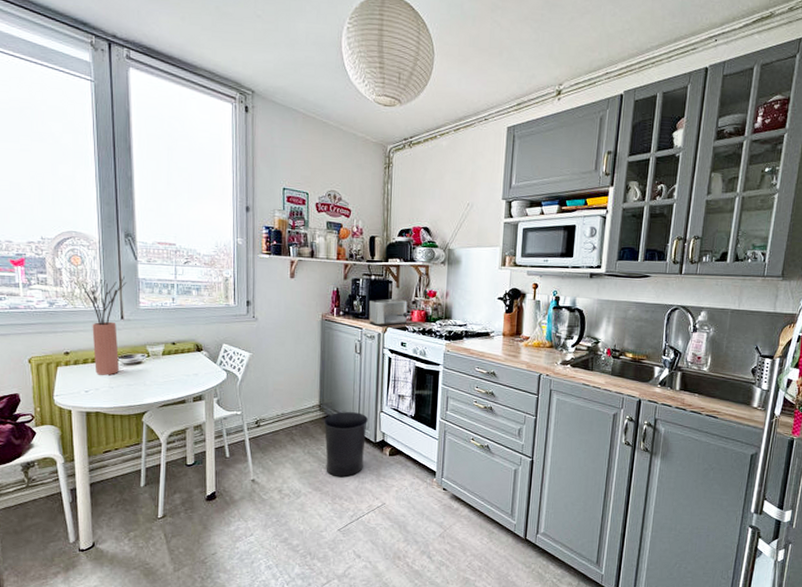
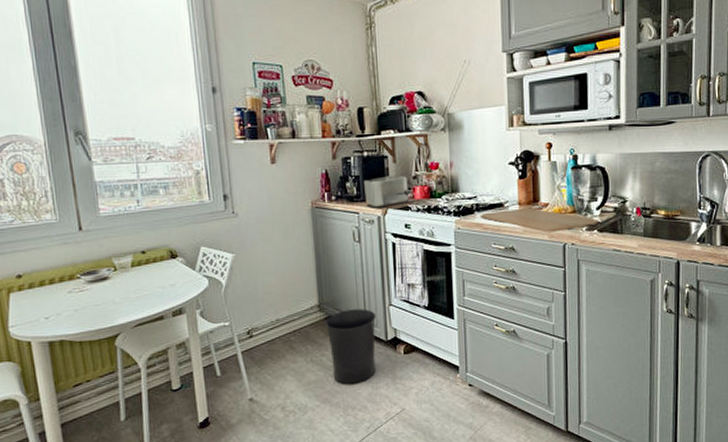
vase: present [81,276,127,376] -> none [28,180,83,298]
chopping board: none [468,339,573,363] -> present [481,207,599,232]

